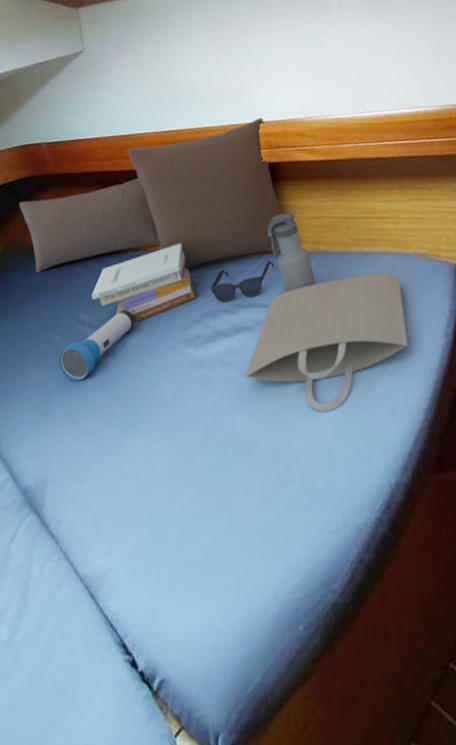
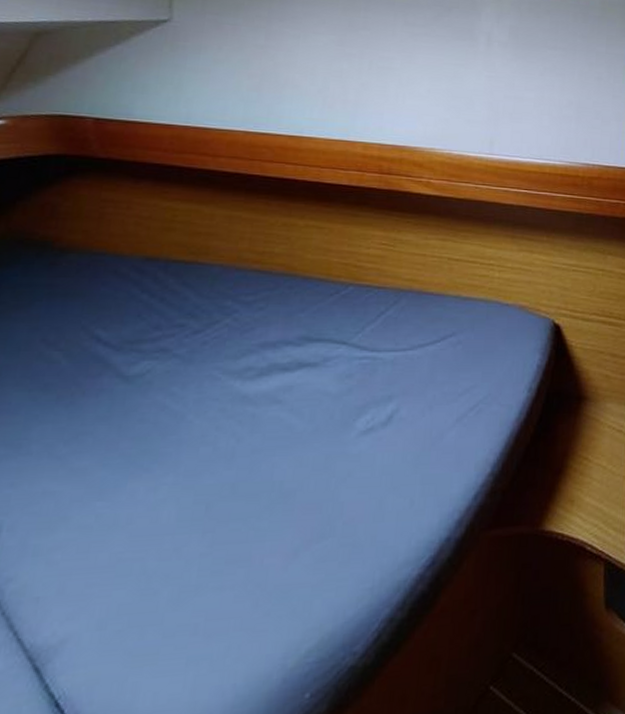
pillow: present [19,177,161,273] -> none [36,179,225,273]
flashlight: present [58,309,135,381] -> none [50,329,171,409]
books: present [91,243,196,322] -> none [116,261,258,345]
pillow: present [126,117,282,269] -> none [202,138,380,291]
sunglasses: present [210,260,275,303] -> none [276,293,359,333]
tote bag: present [245,273,409,412] -> none [298,320,493,460]
water bottle: present [267,212,316,292] -> none [358,244,403,329]

